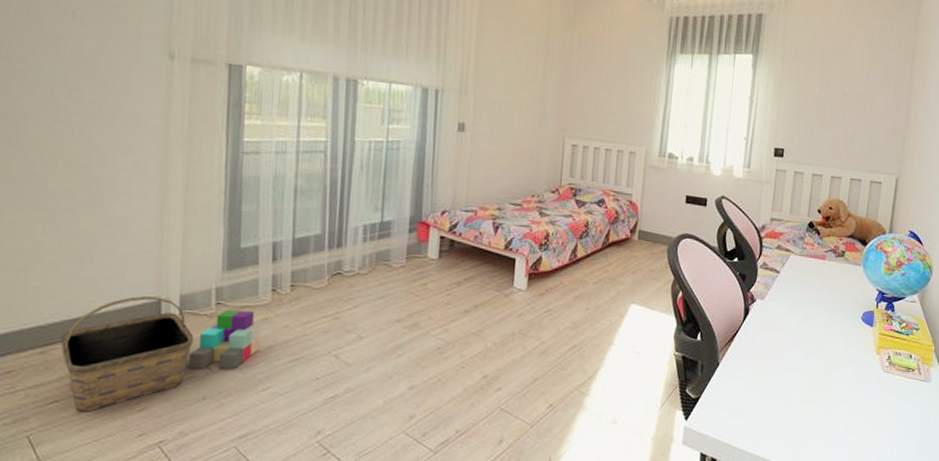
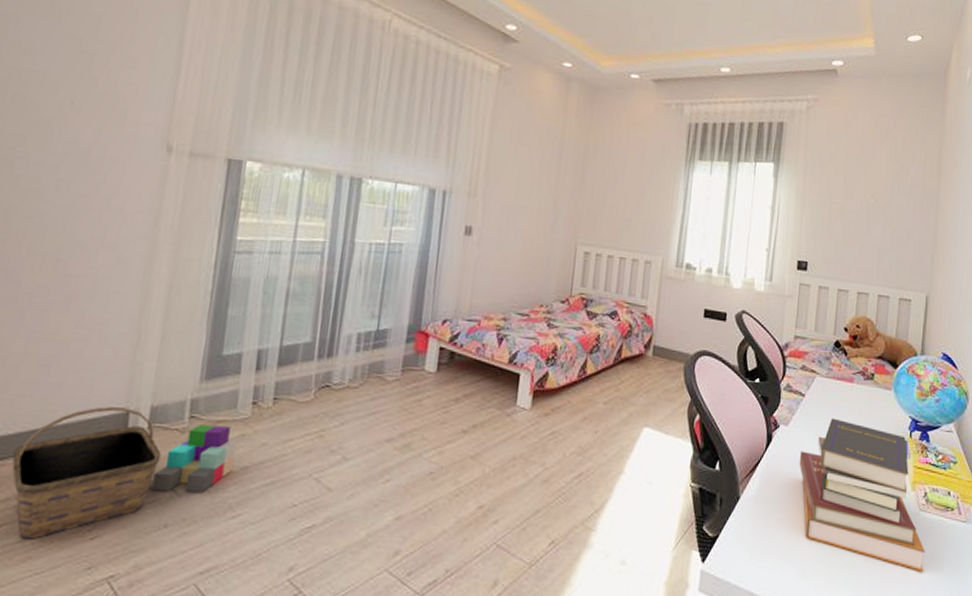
books: none [773,292,887,424] -> present [799,418,925,572]

